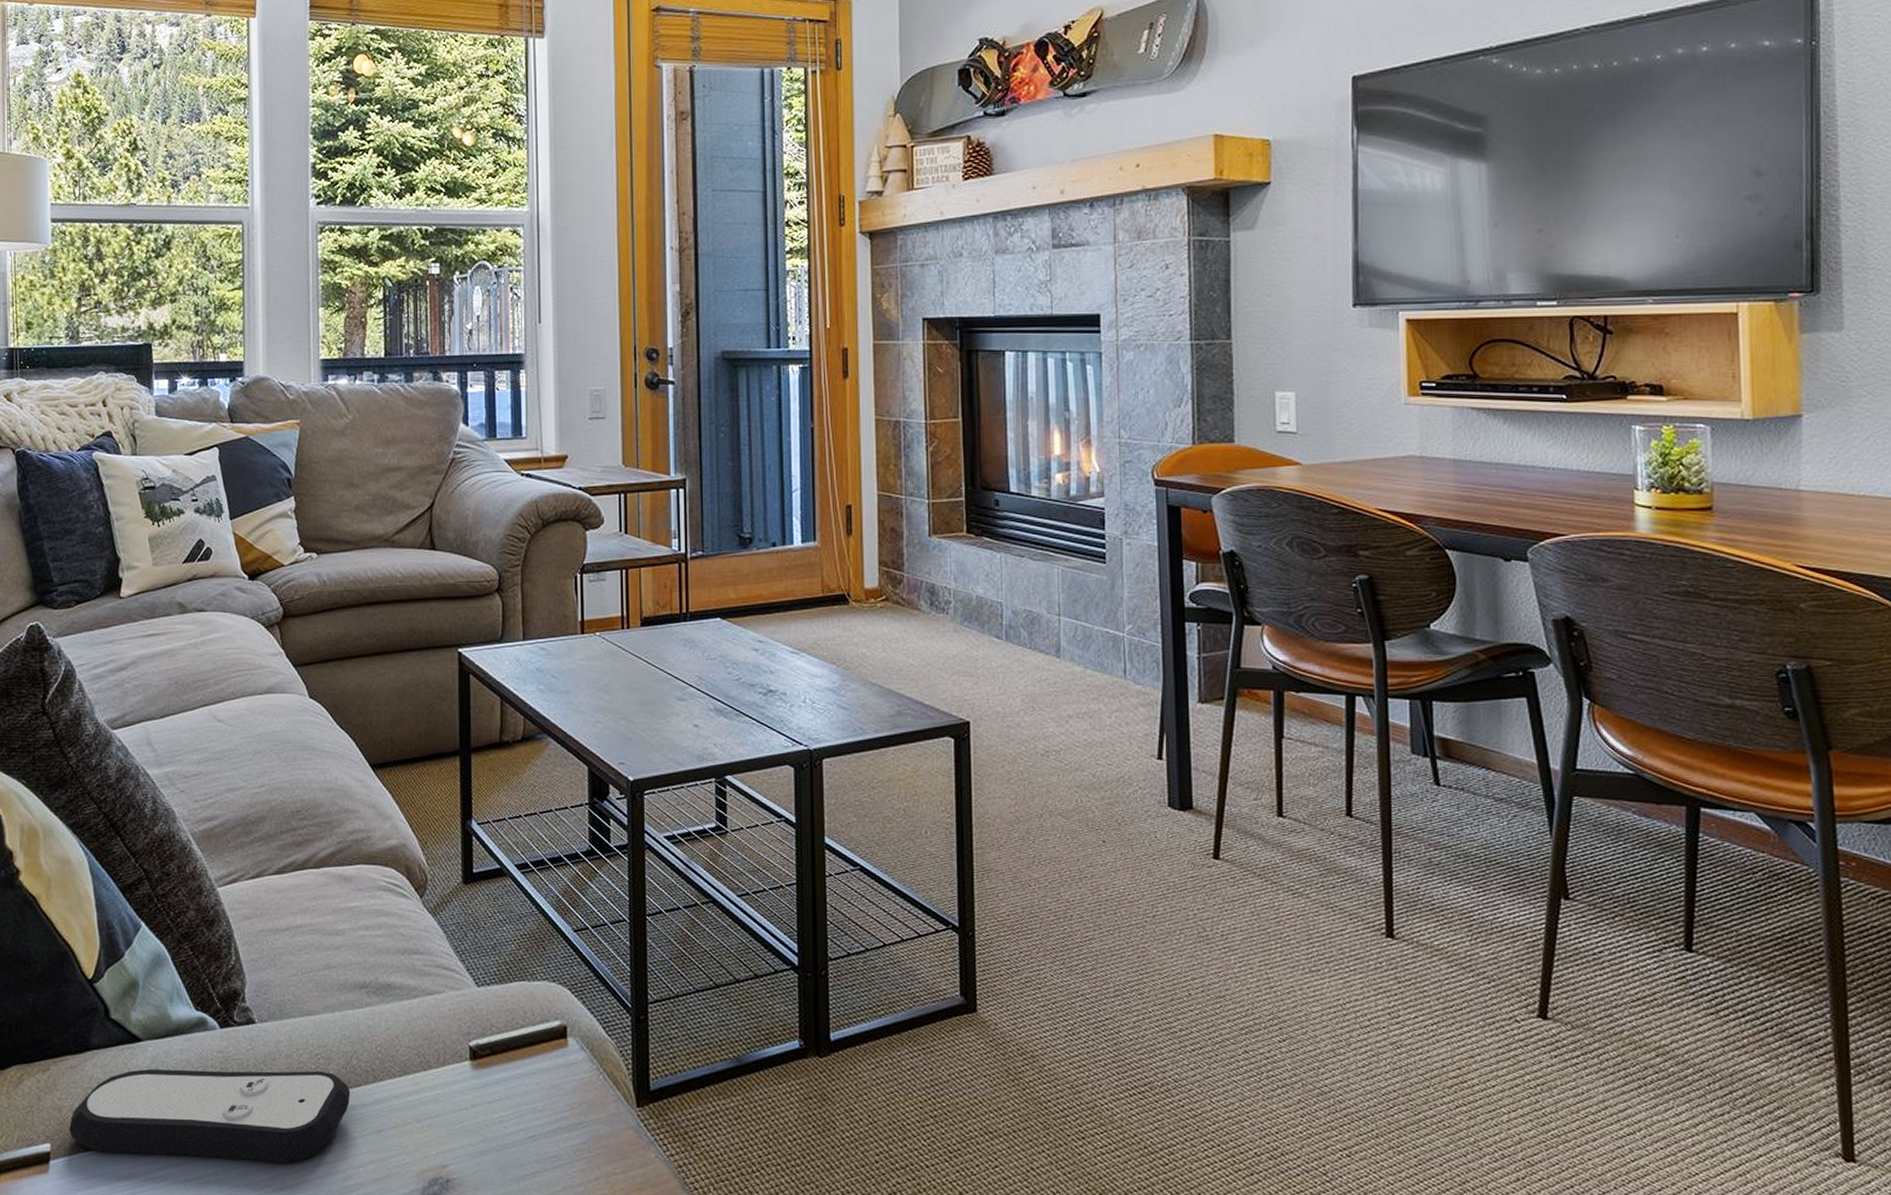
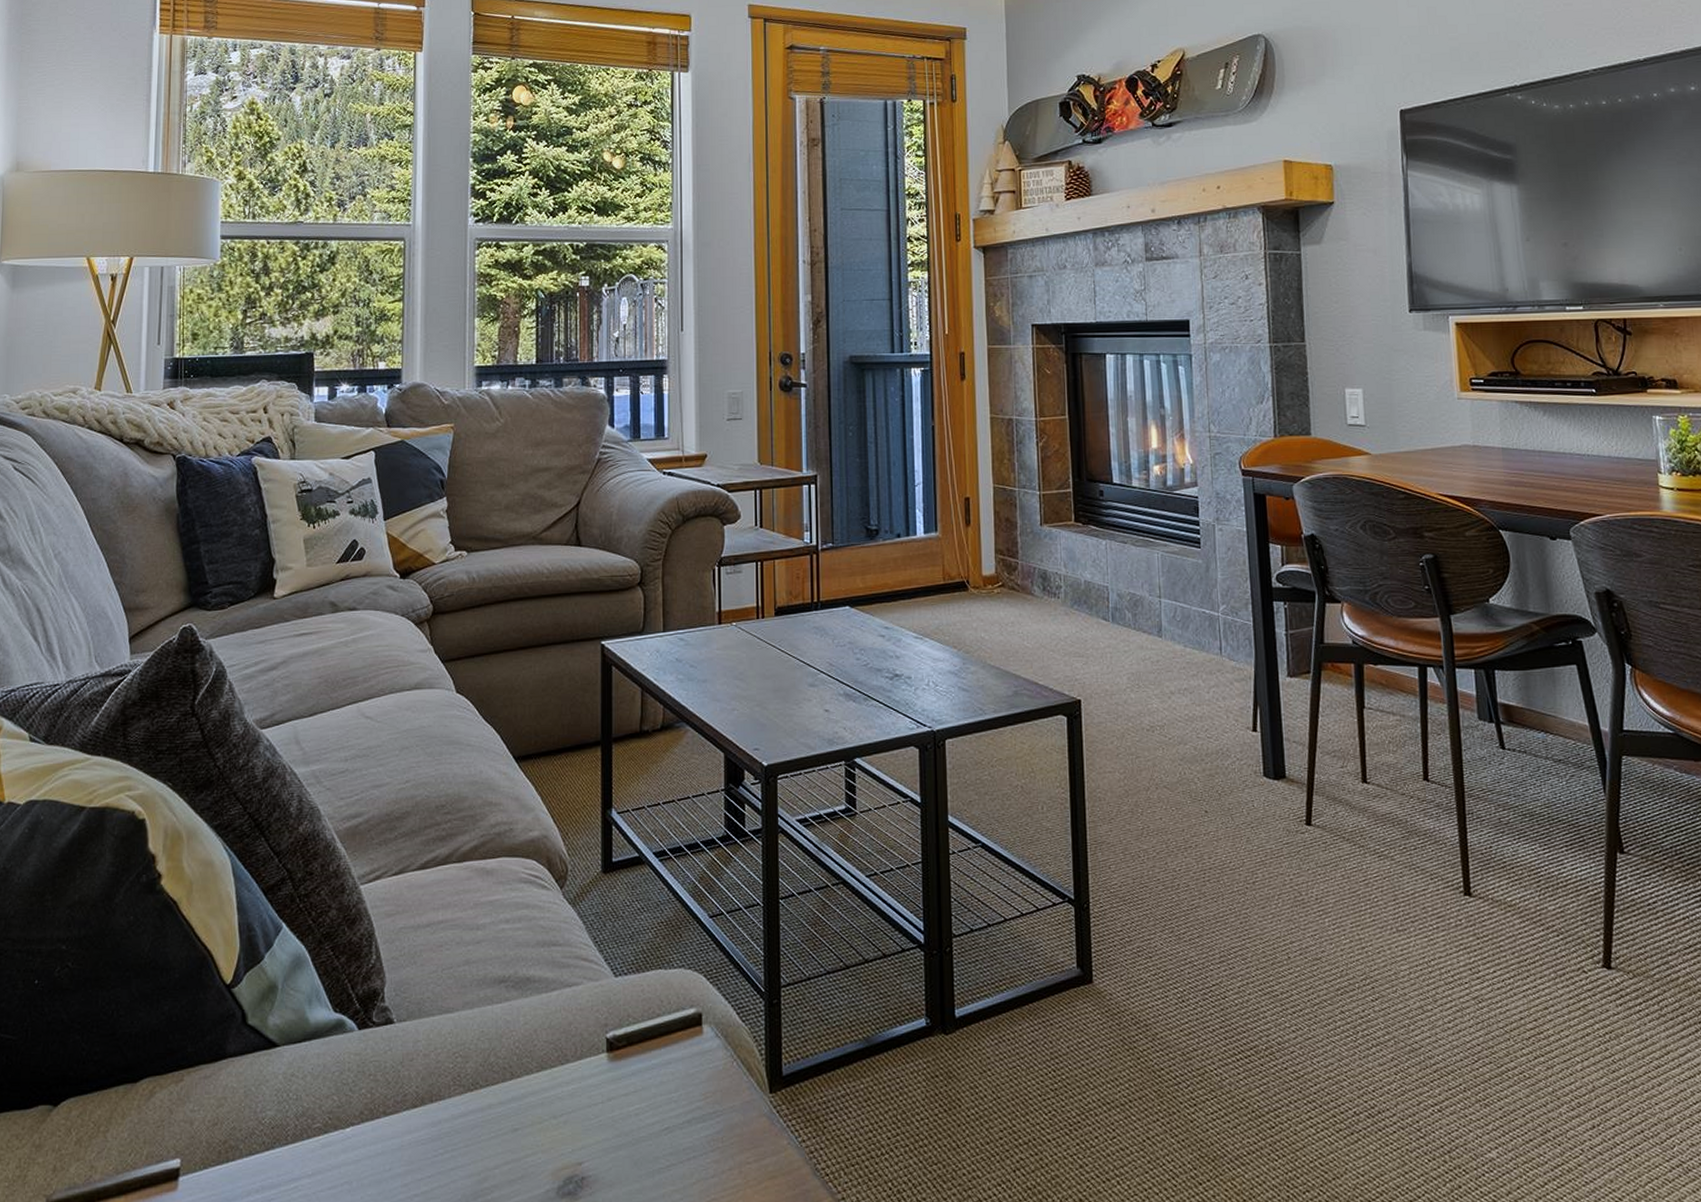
remote control: present [69,1069,351,1164] -> none [201,1069,488,1169]

